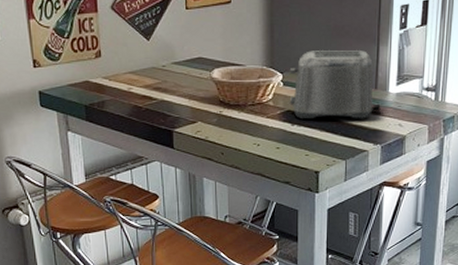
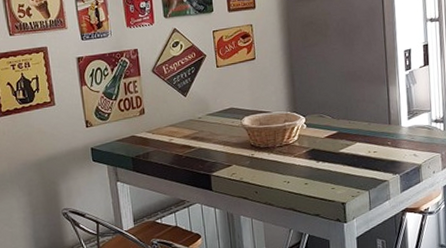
toaster: present [289,50,384,120] -> none [311,91,398,156]

